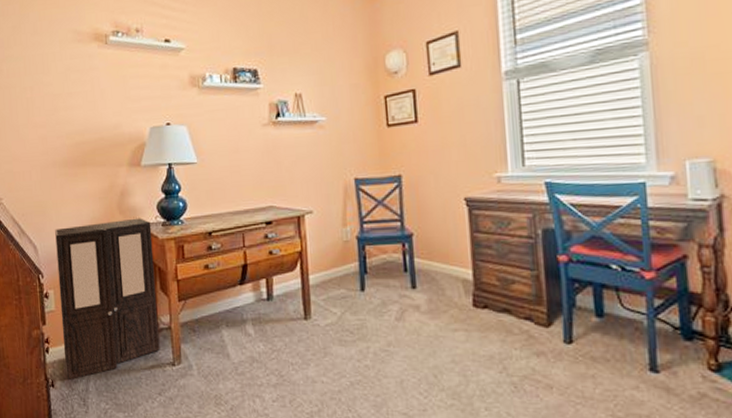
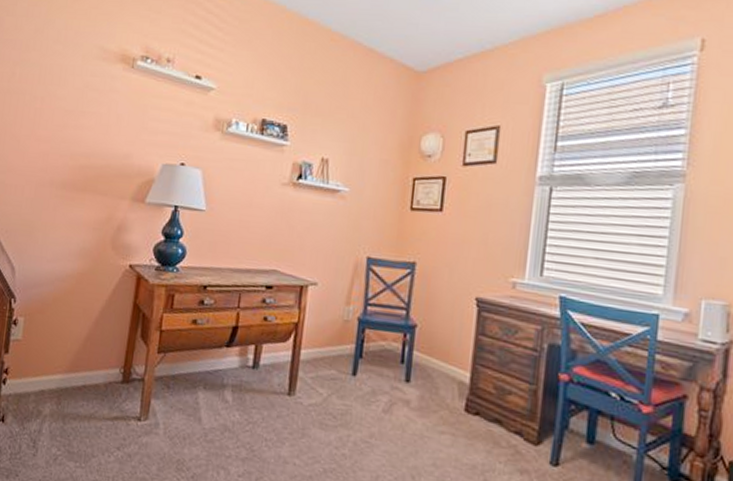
cabinet: present [55,218,160,381] -> none [20,253,144,418]

